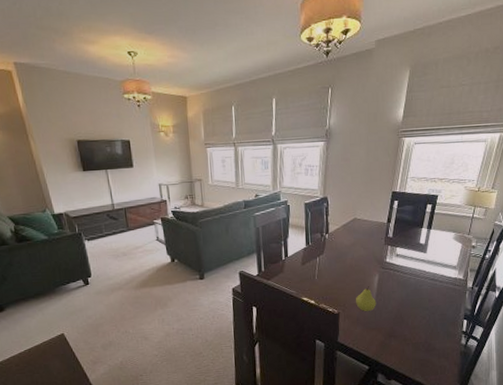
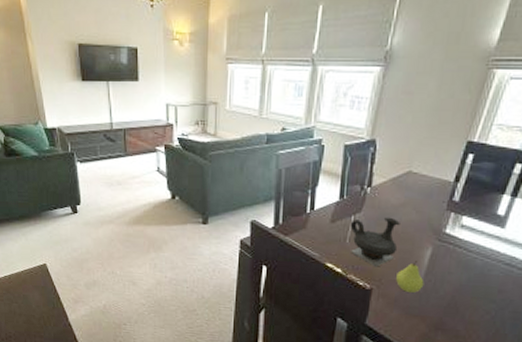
teapot: none [316,255,354,295] -> present [350,217,400,267]

